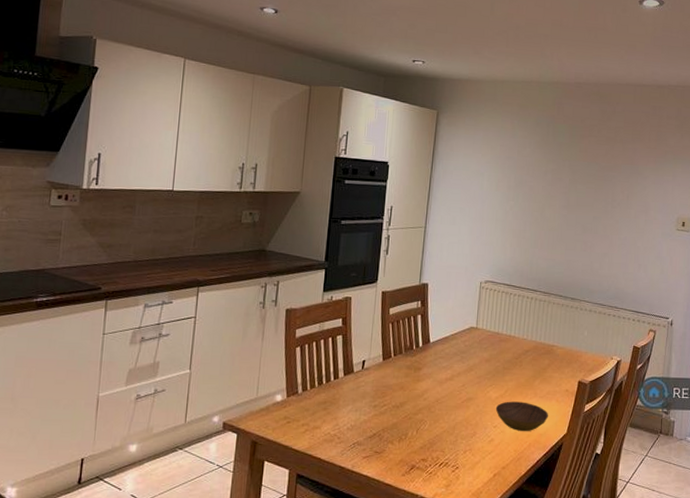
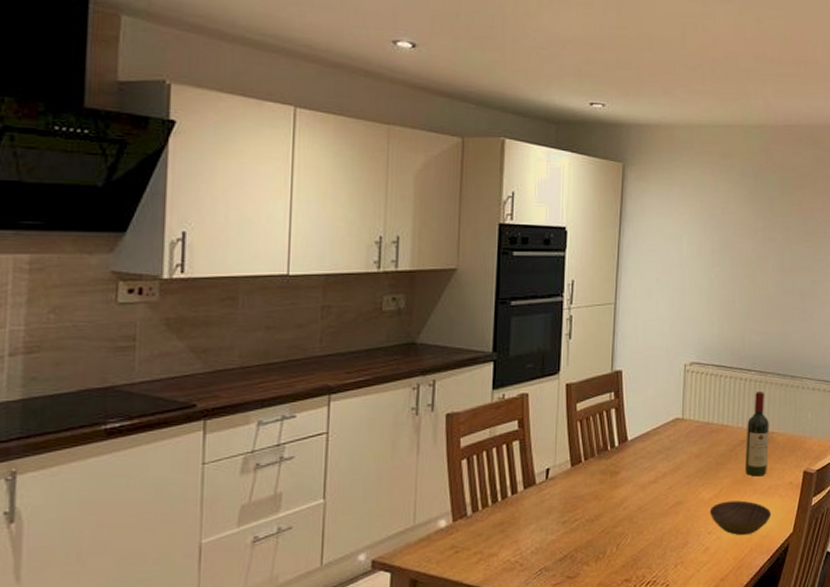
wine bottle: none [528,310,551,382] -> present [745,392,770,477]

